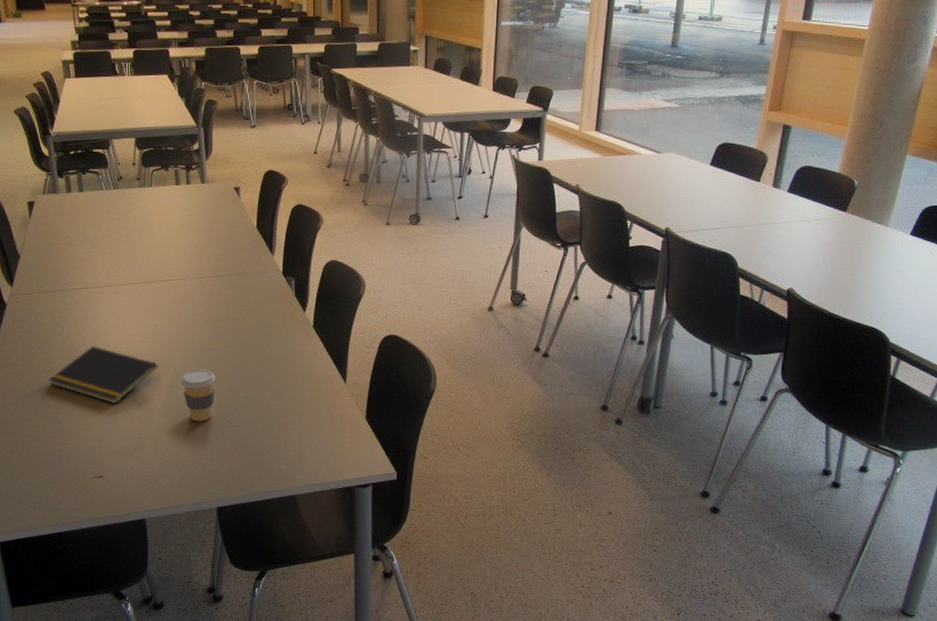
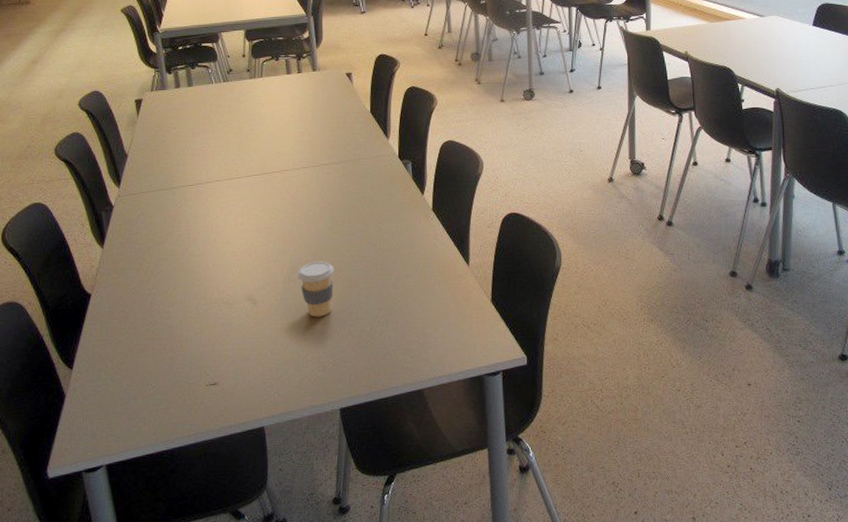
notepad: present [48,345,158,404] -> none [158,244,274,305]

